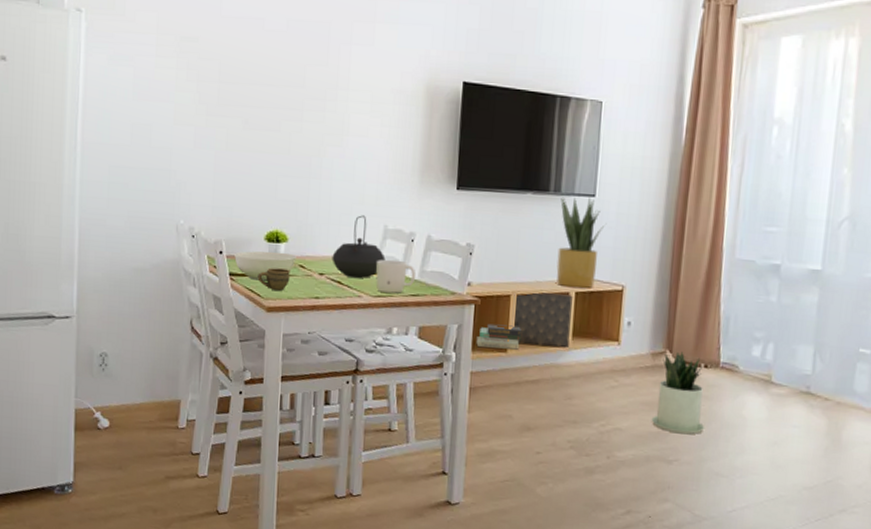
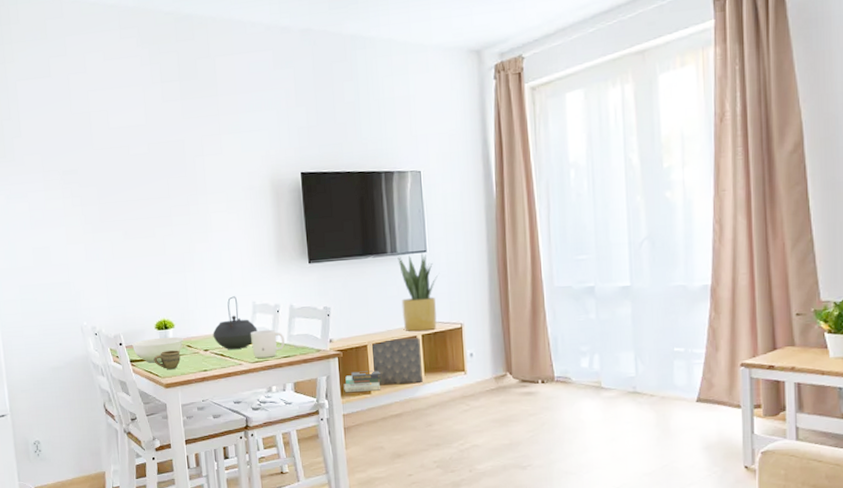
planter: present [651,351,705,435] -> none [502,372,550,443]

